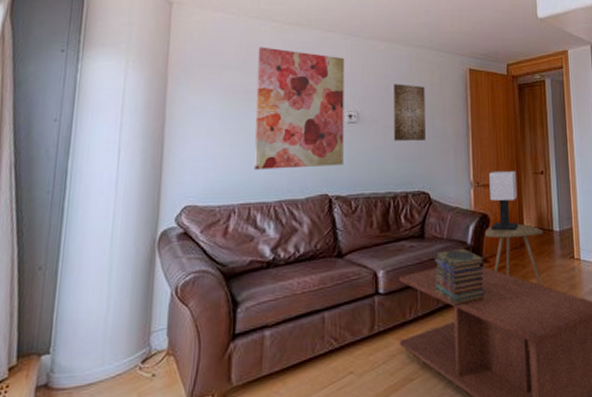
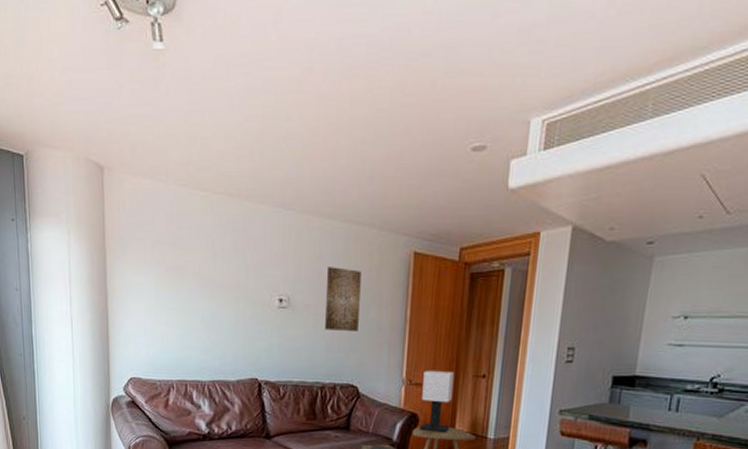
wall art: present [253,47,345,170] -> none [188,220,276,351]

